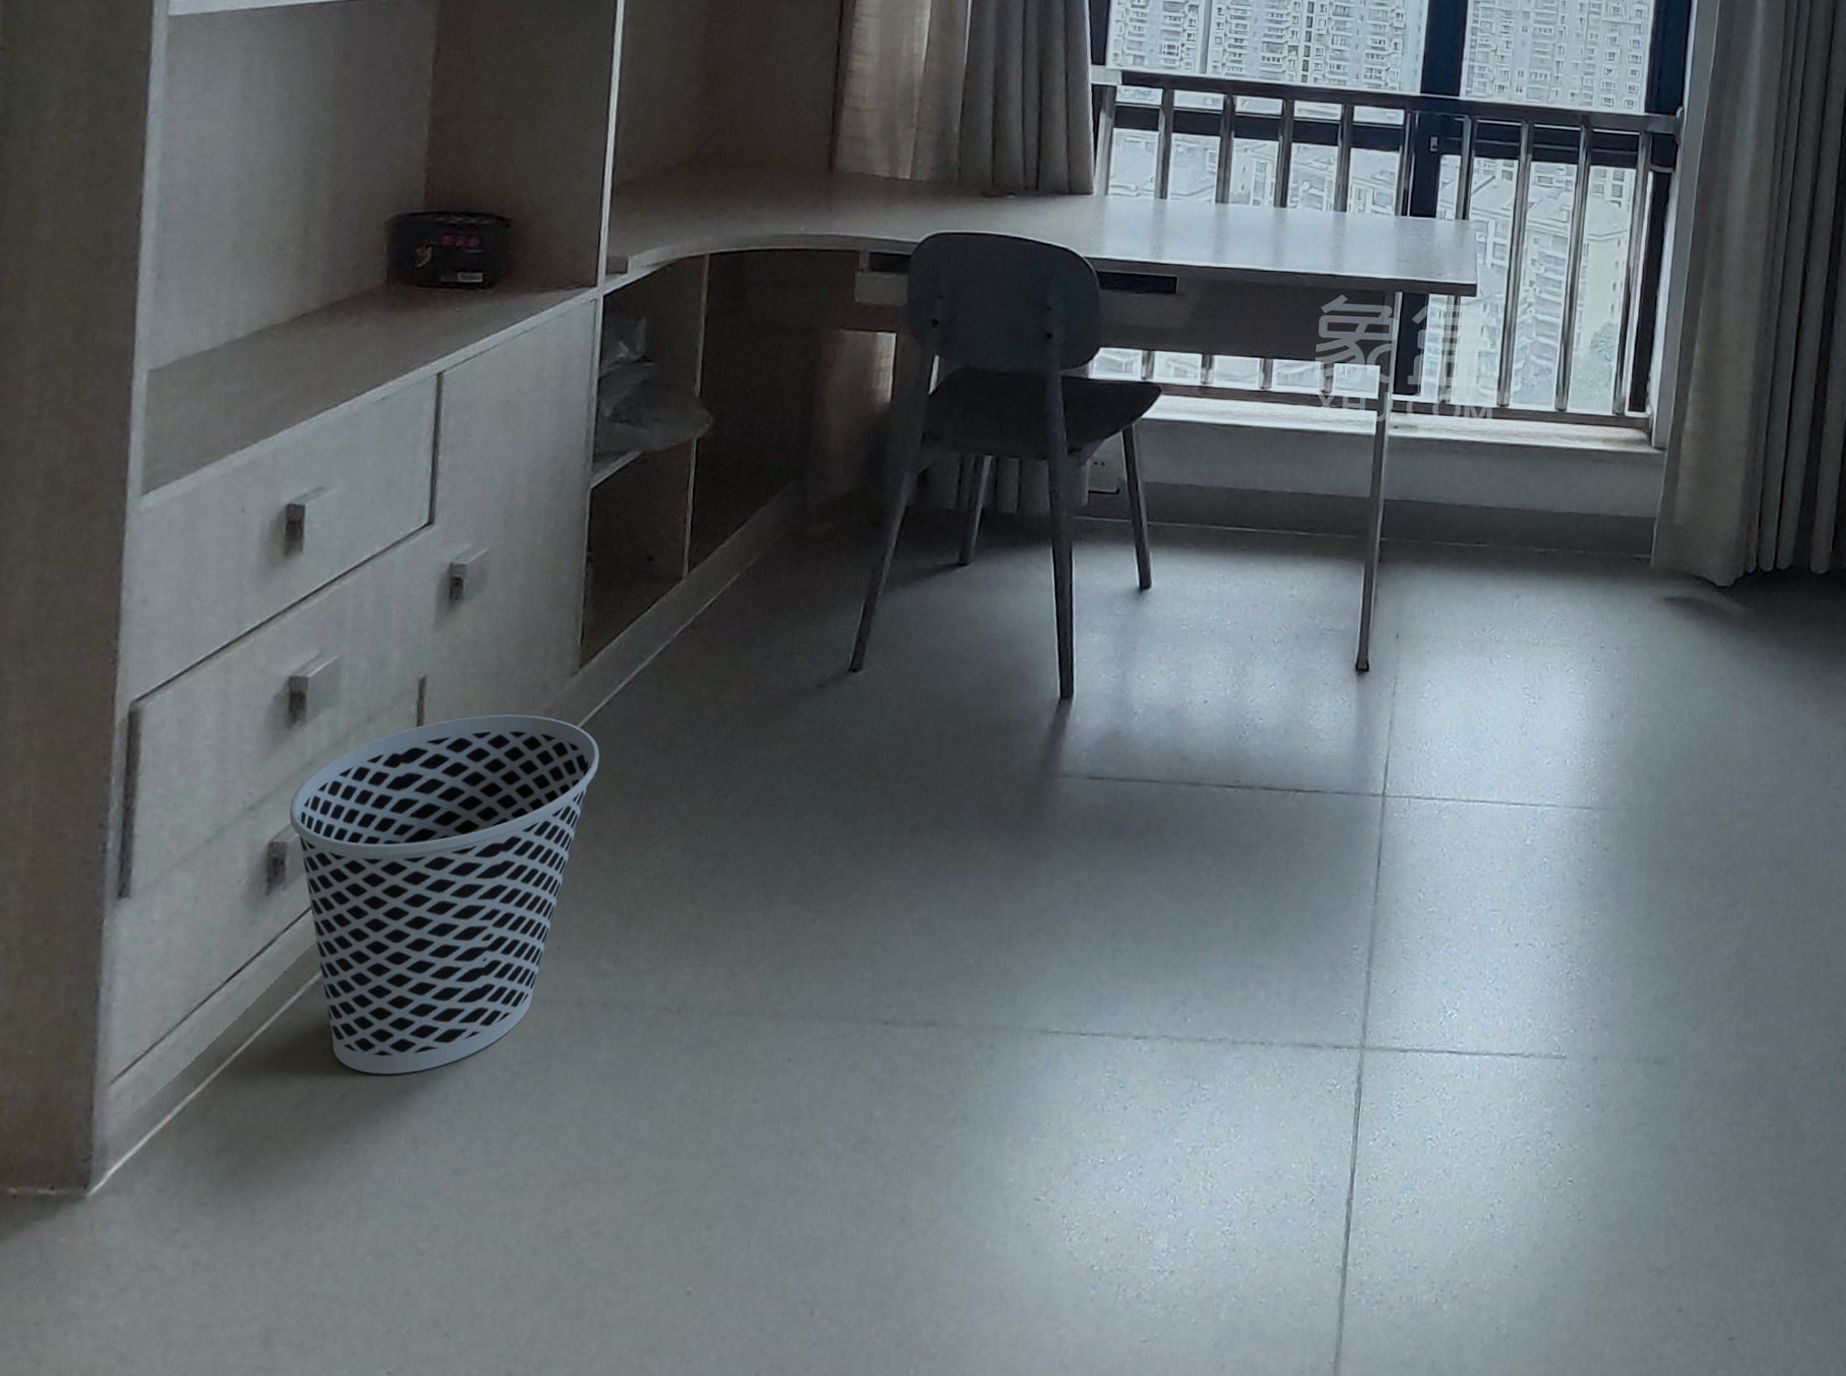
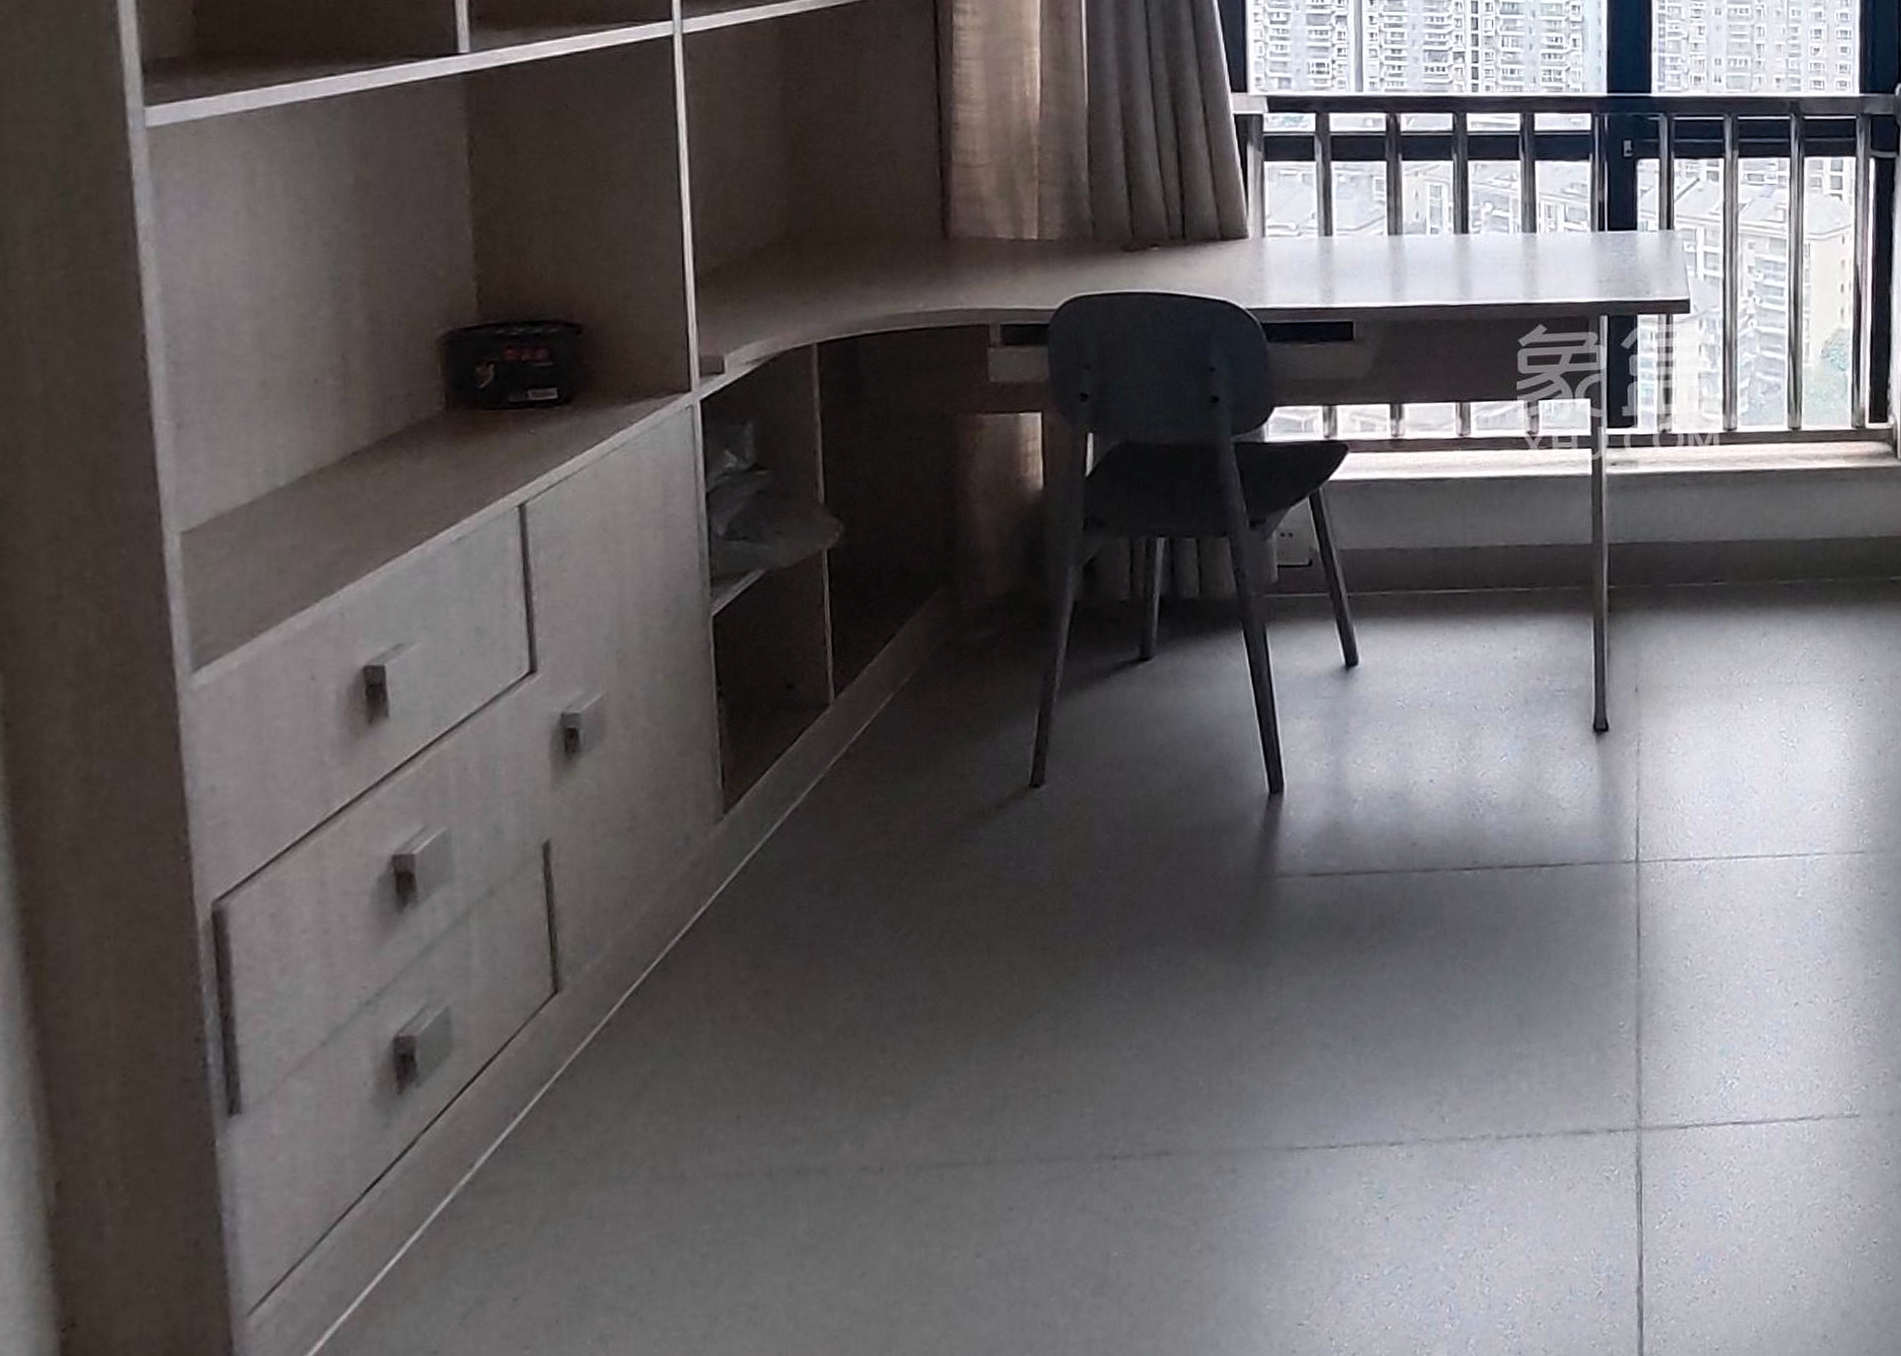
wastebasket: present [289,714,600,1074] -> none [412,870,759,1273]

